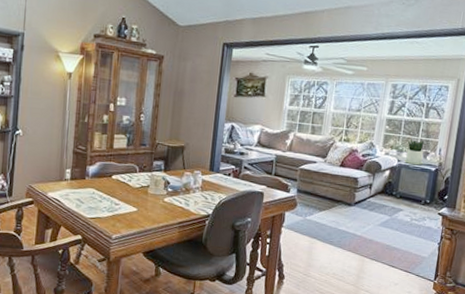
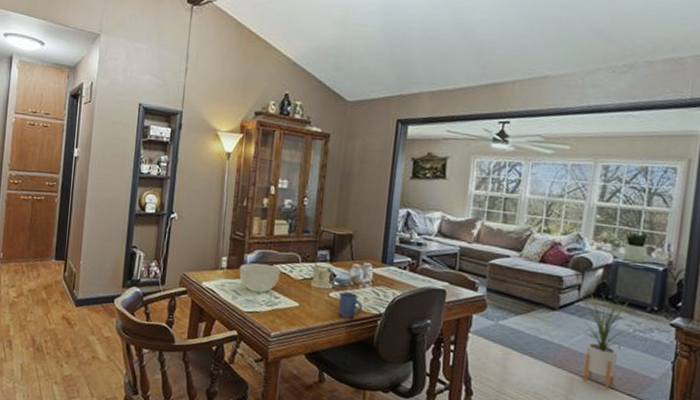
bowl: none [82,173,120,201] -> present [239,262,281,293]
mug: none [172,197,193,220] -> present [338,291,363,318]
house plant: none [367,191,412,268] -> present [576,294,635,390]

